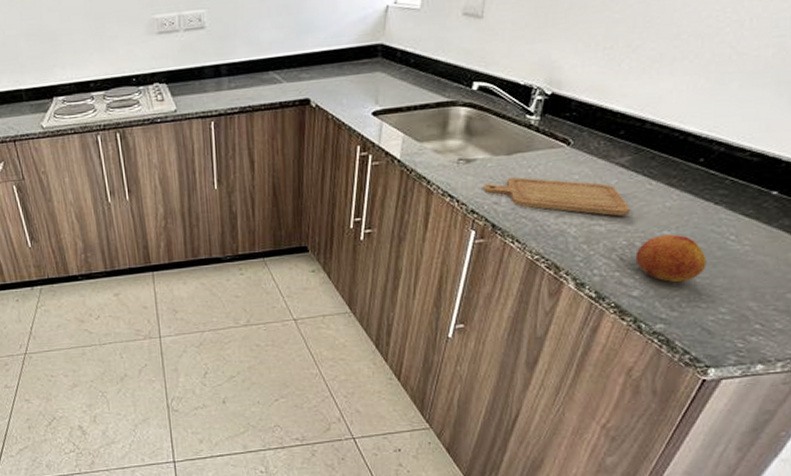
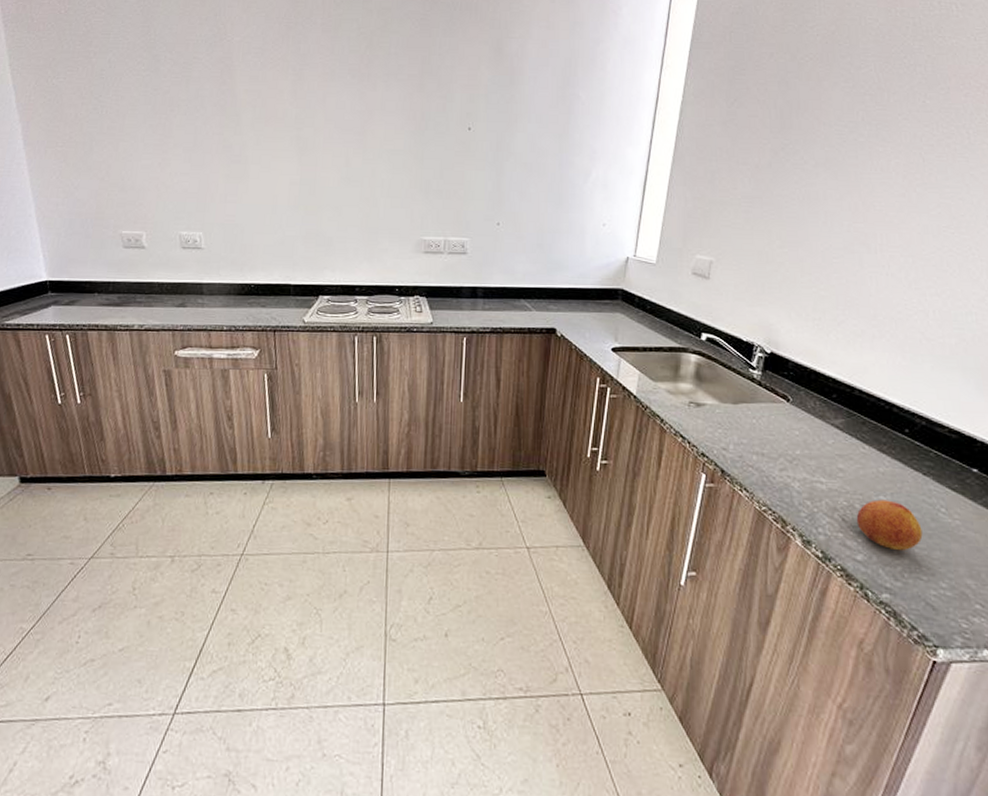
chopping board: present [483,177,631,217] -> none [713,426,848,477]

